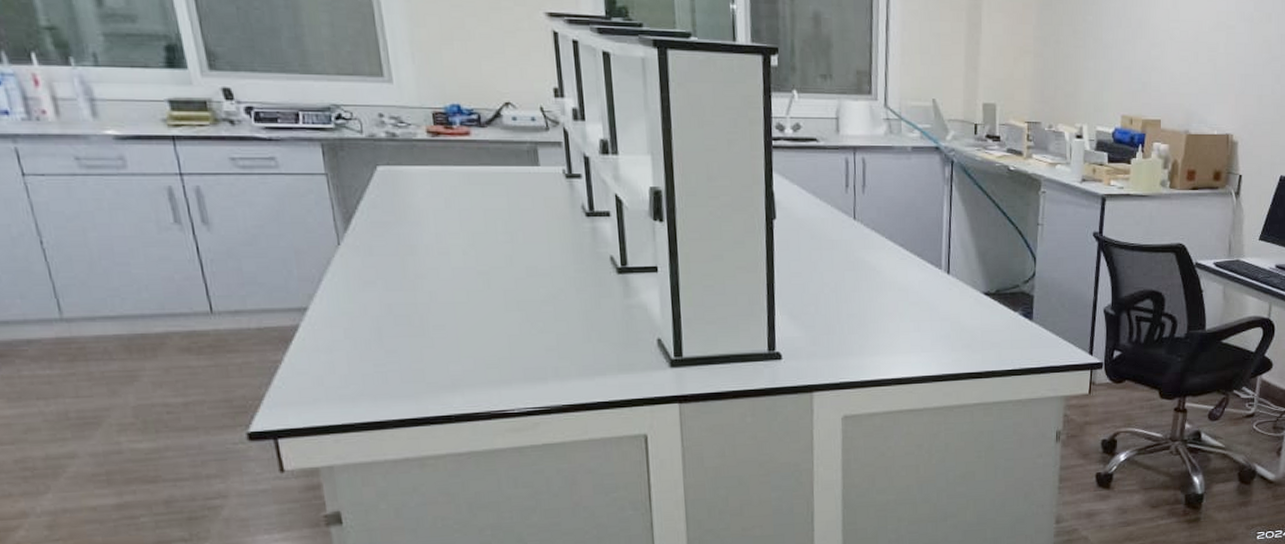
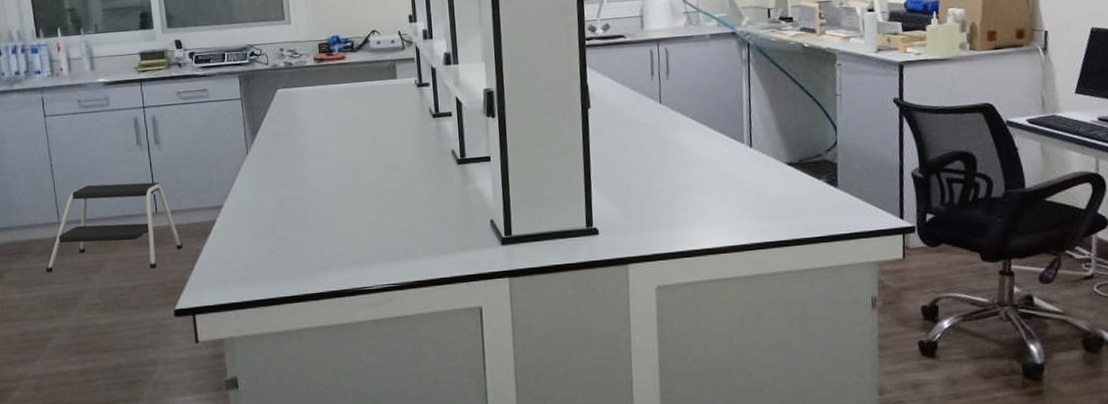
step stool: none [47,272,254,384] -> present [45,182,183,273]

